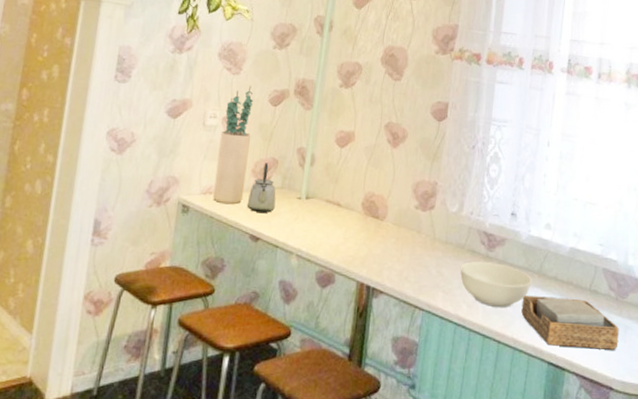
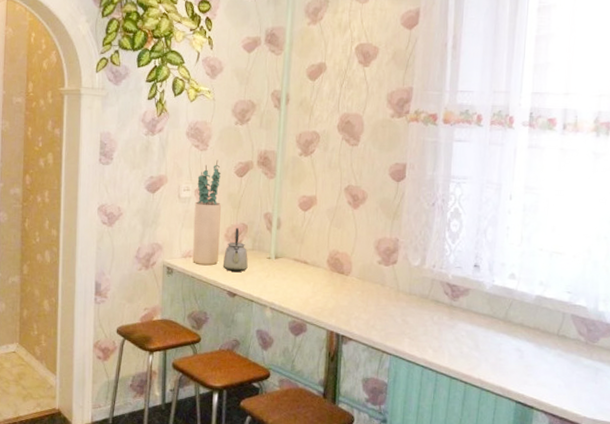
bowl: present [459,261,533,307] -> none [424,310,498,352]
napkin holder: present [521,295,619,350] -> none [487,341,590,391]

